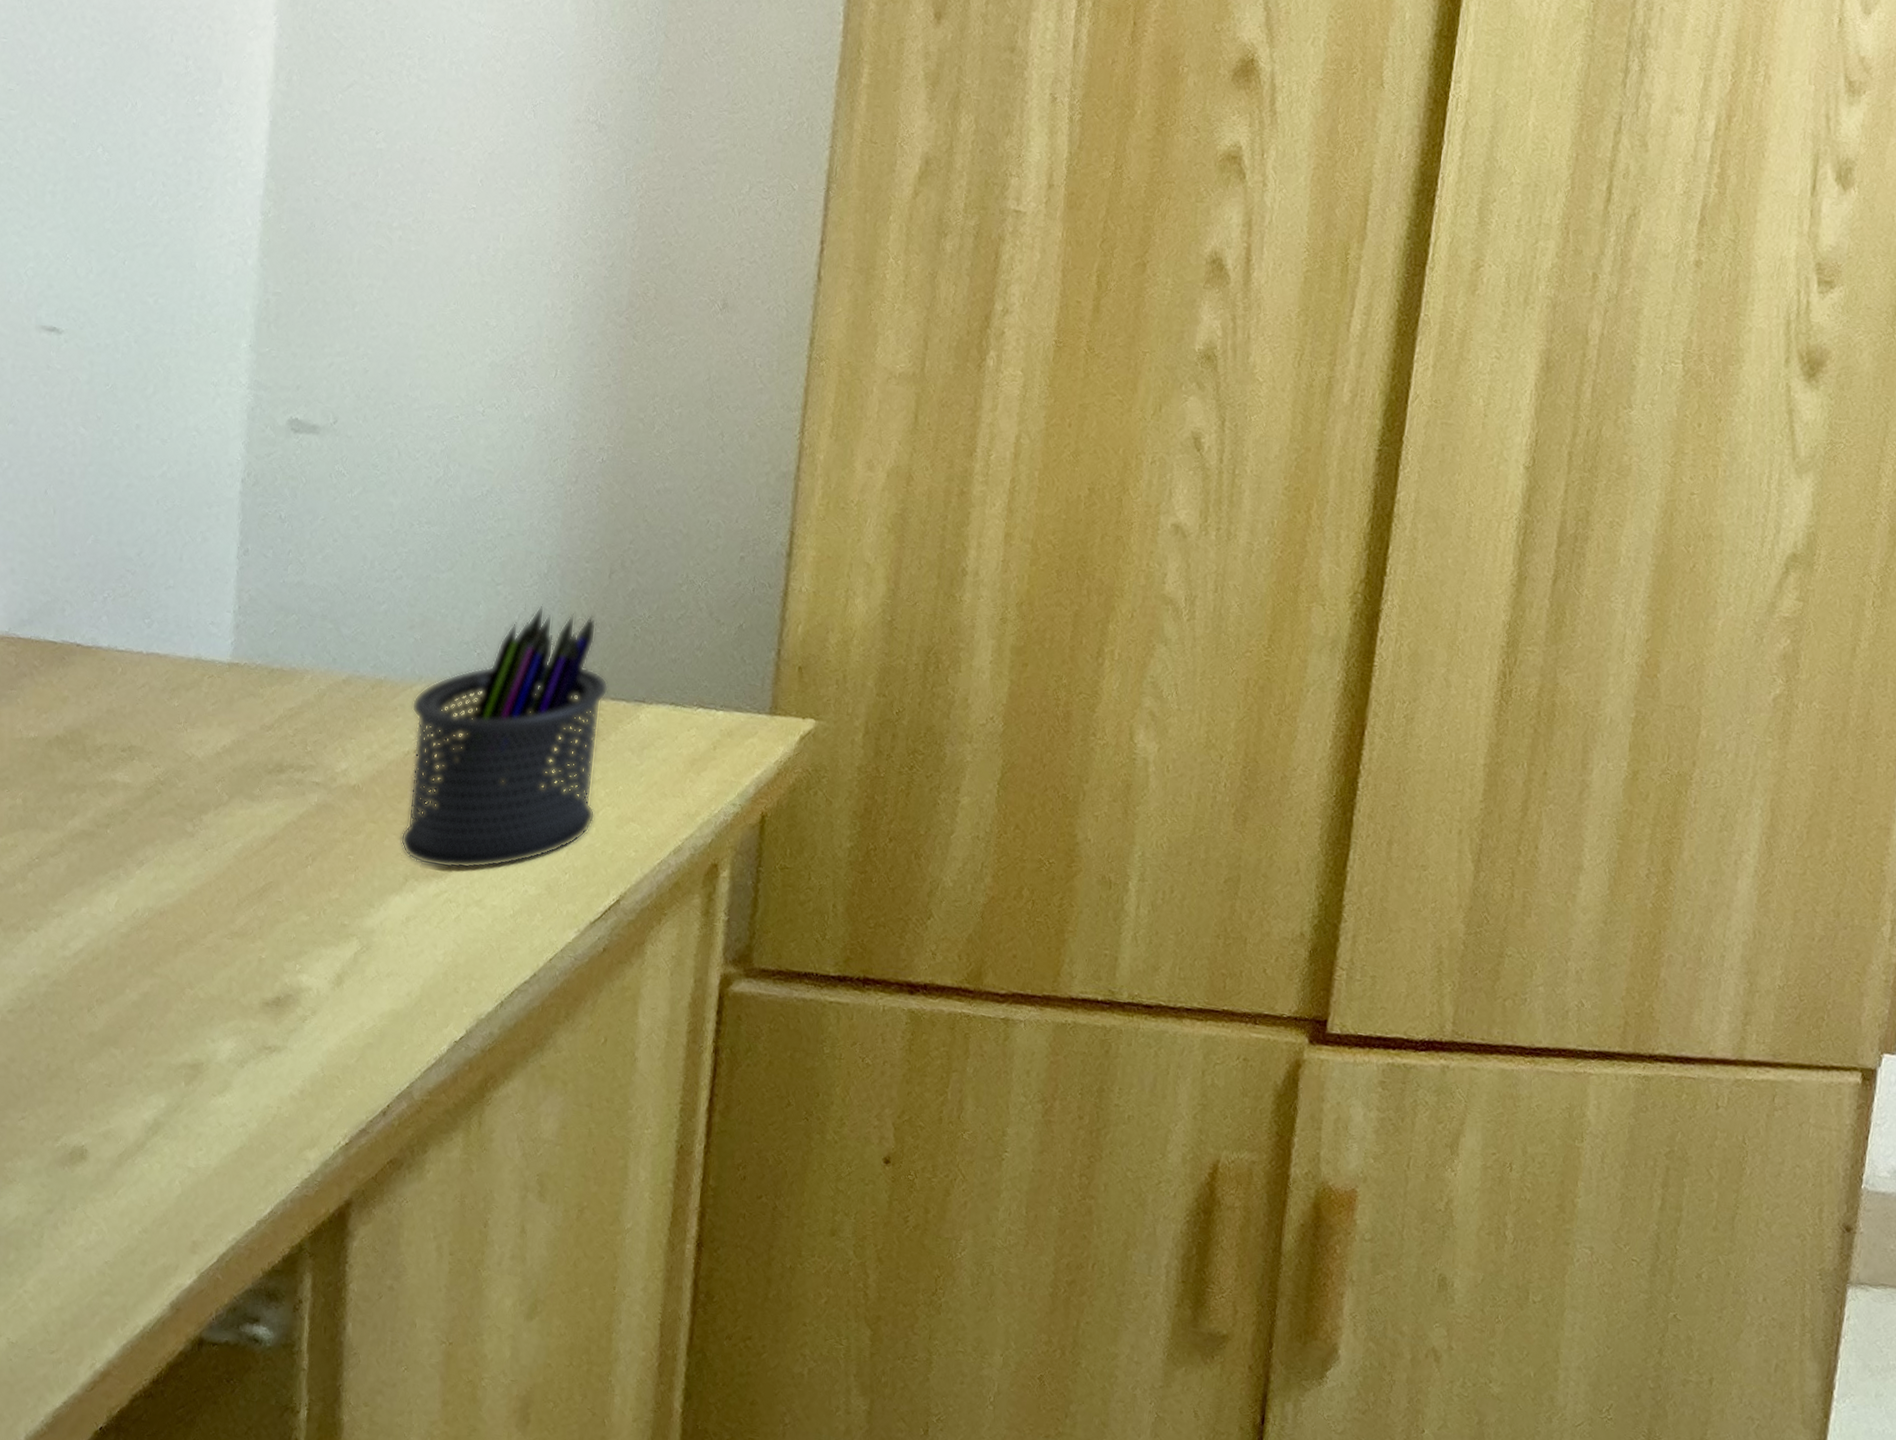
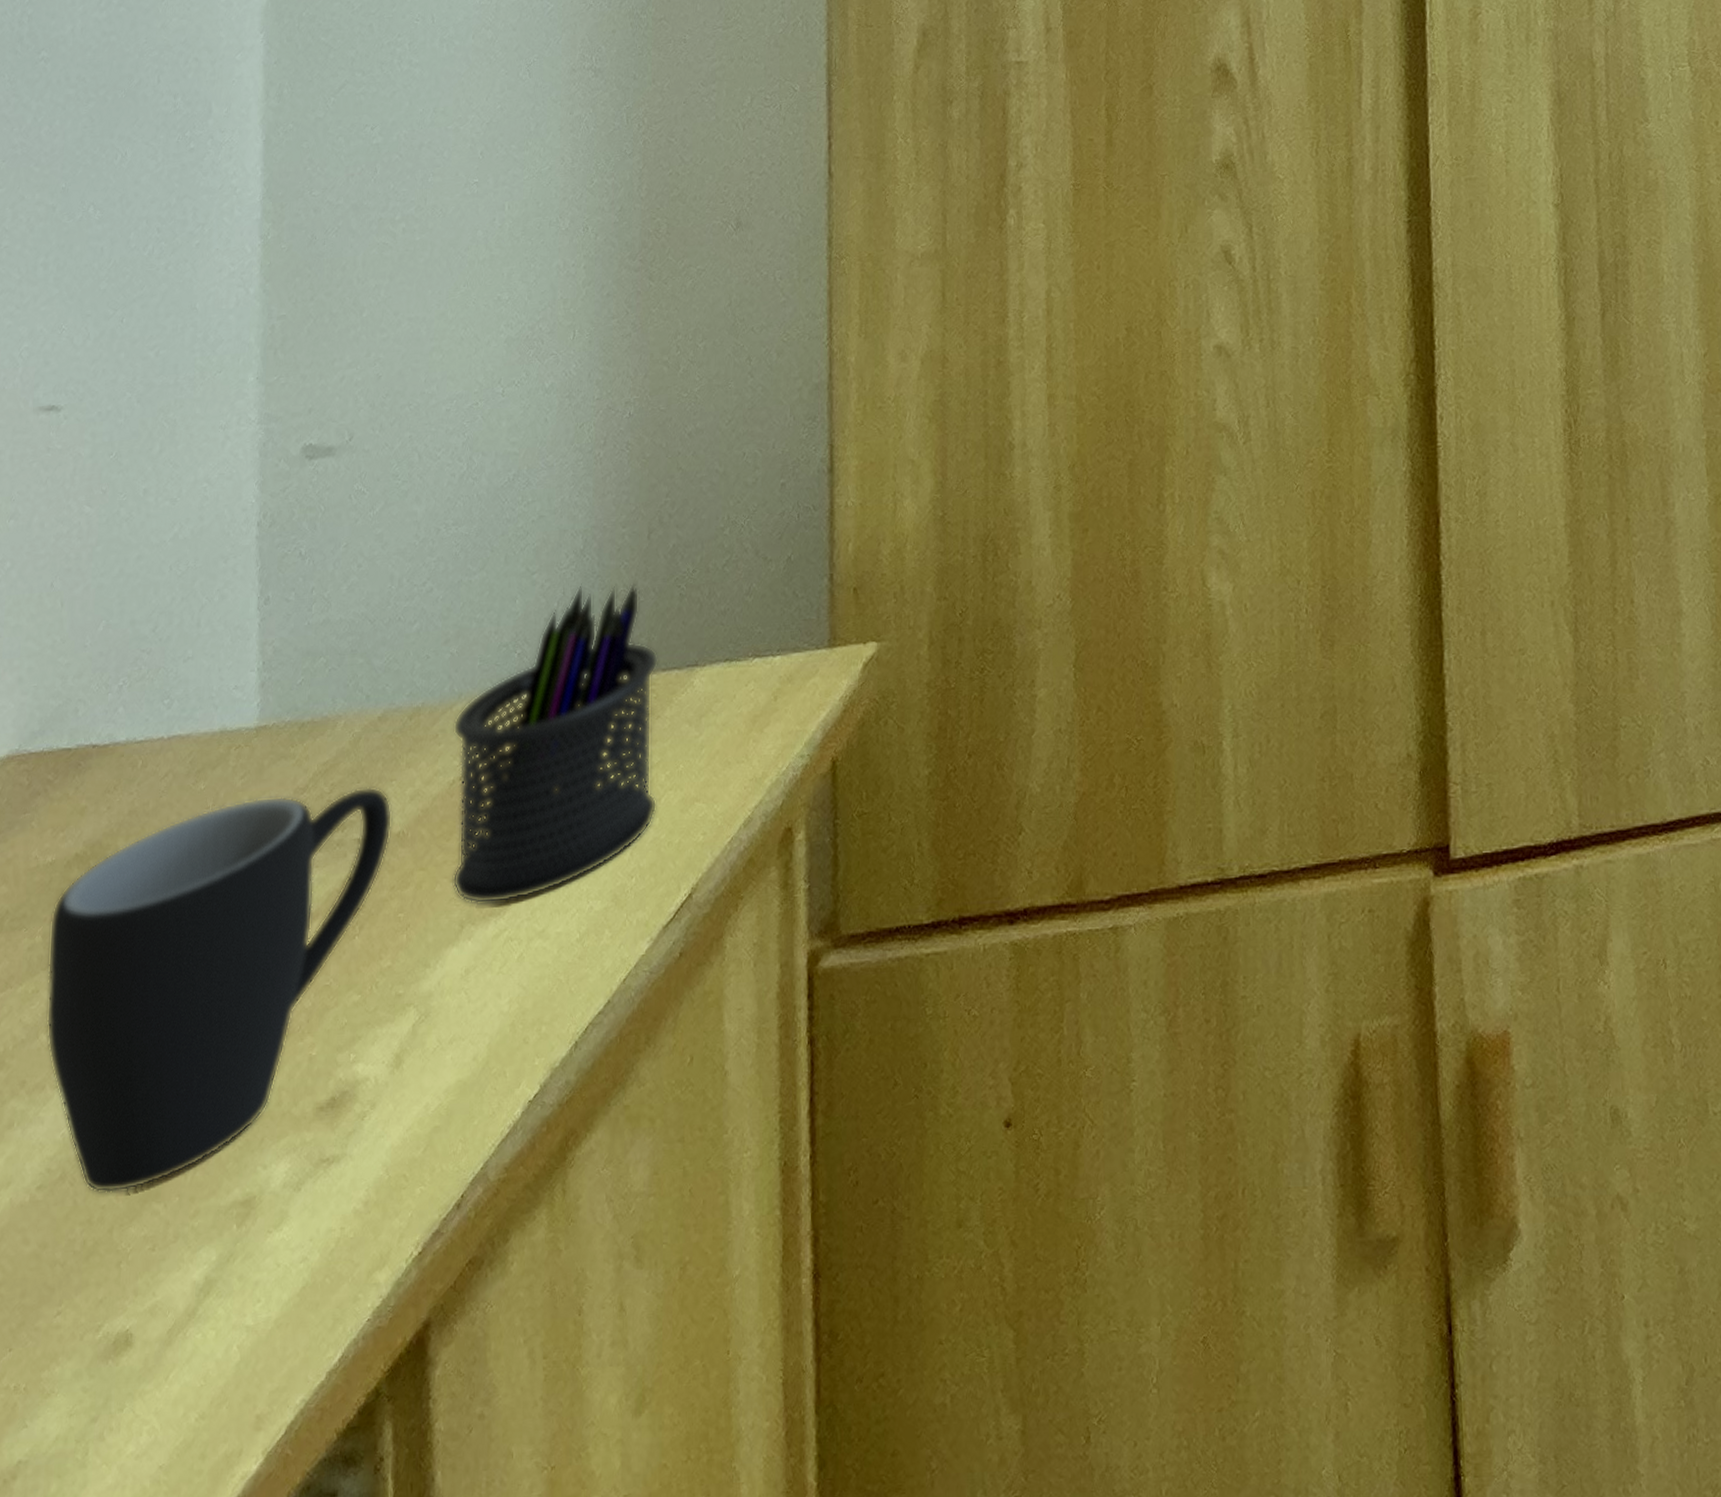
mug: none [23,724,350,1033] -> present [46,786,393,1193]

